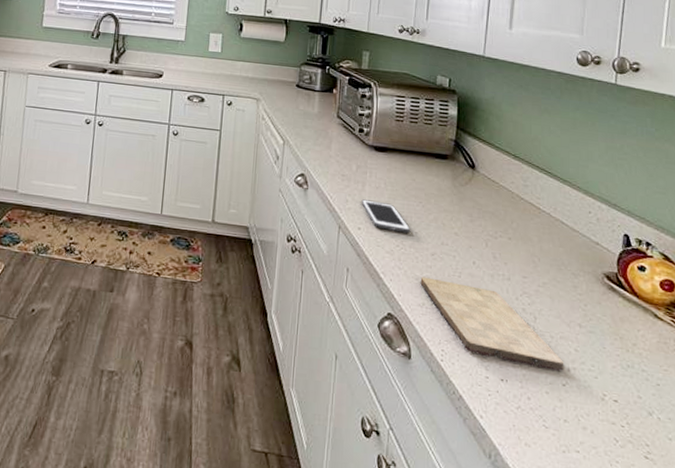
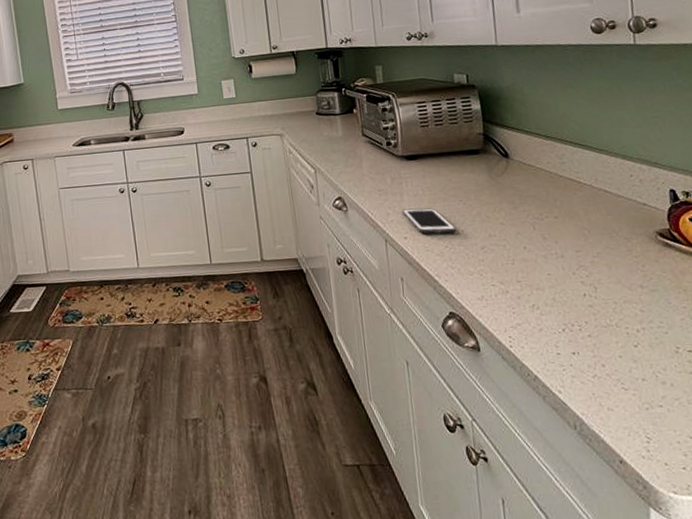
cutting board: present [420,277,564,371] -> none [475,270,633,335]

